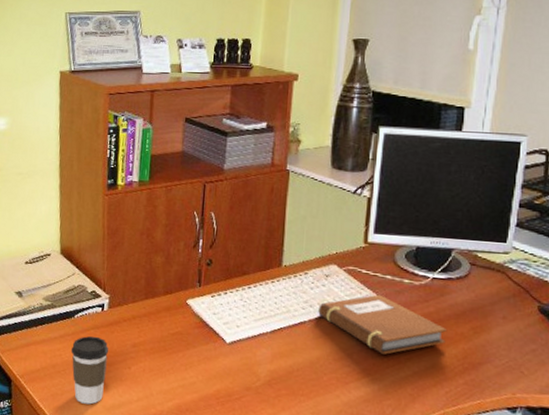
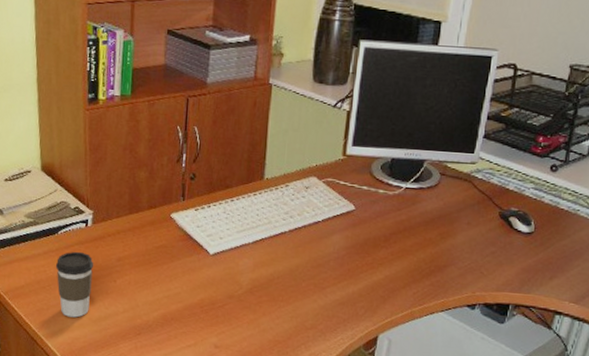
notebook: present [318,294,448,355] -> none [298,204,417,261]

